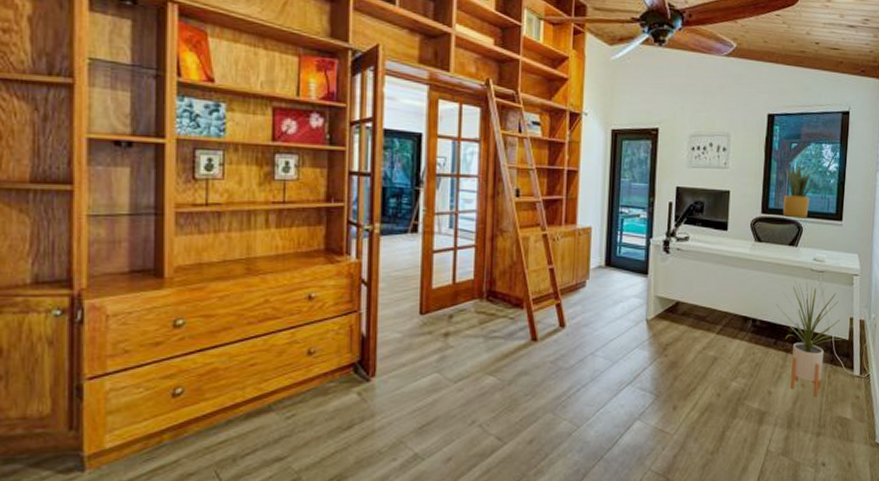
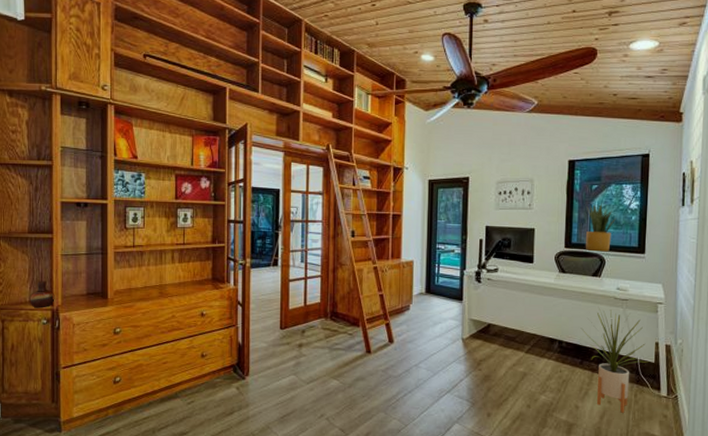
vase: none [31,253,74,294] -> present [29,280,54,308]

